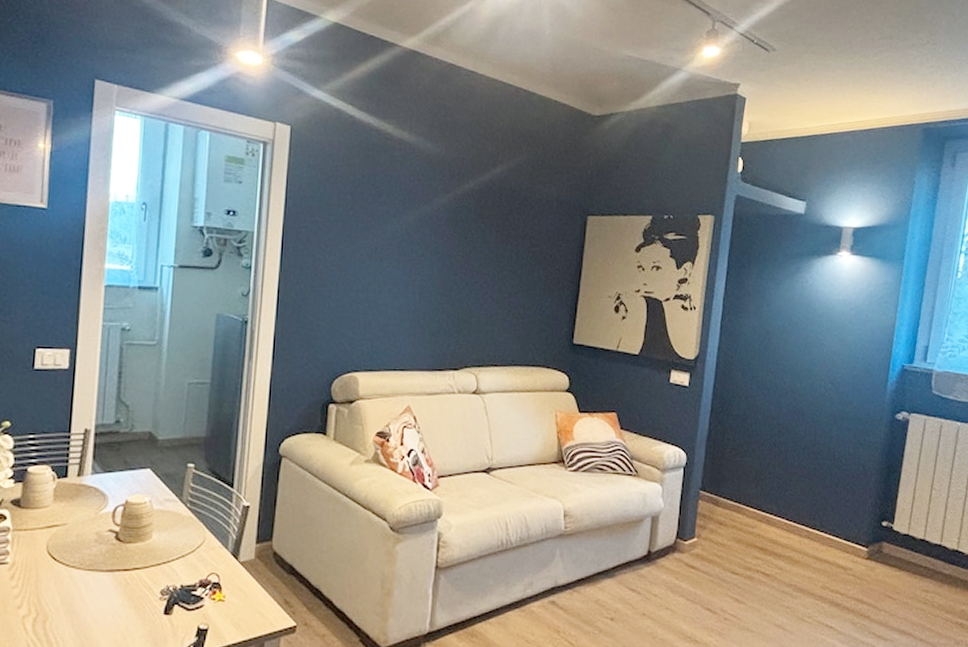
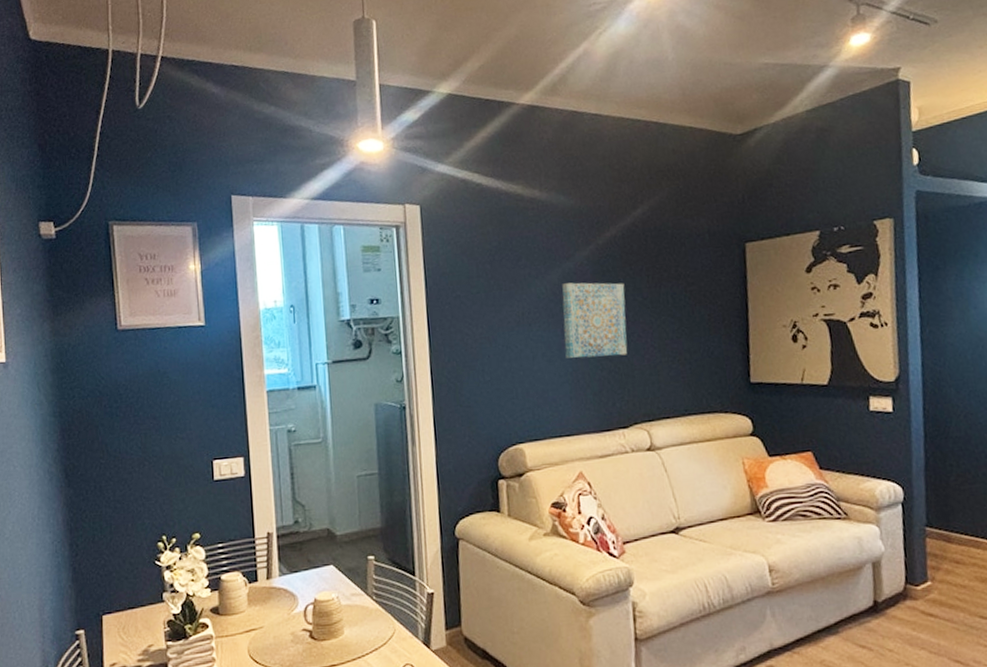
wall art: none [410,226,475,302] -> present [562,282,628,358]

